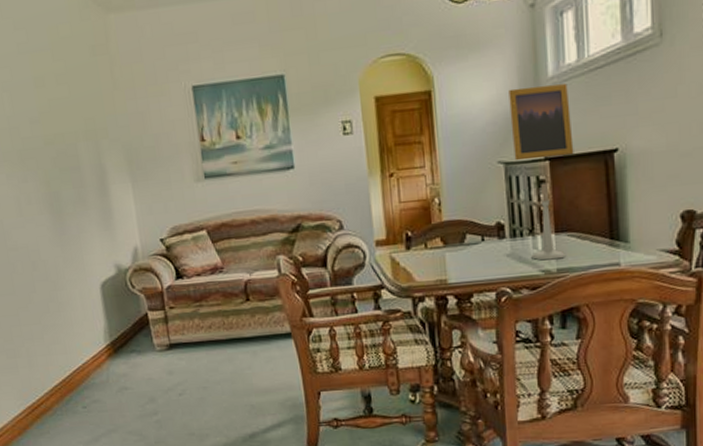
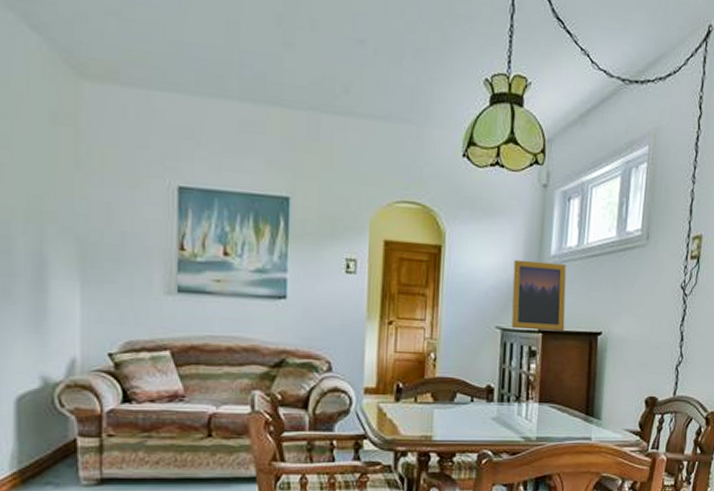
candlestick: present [531,182,567,261] -> none [515,353,547,428]

